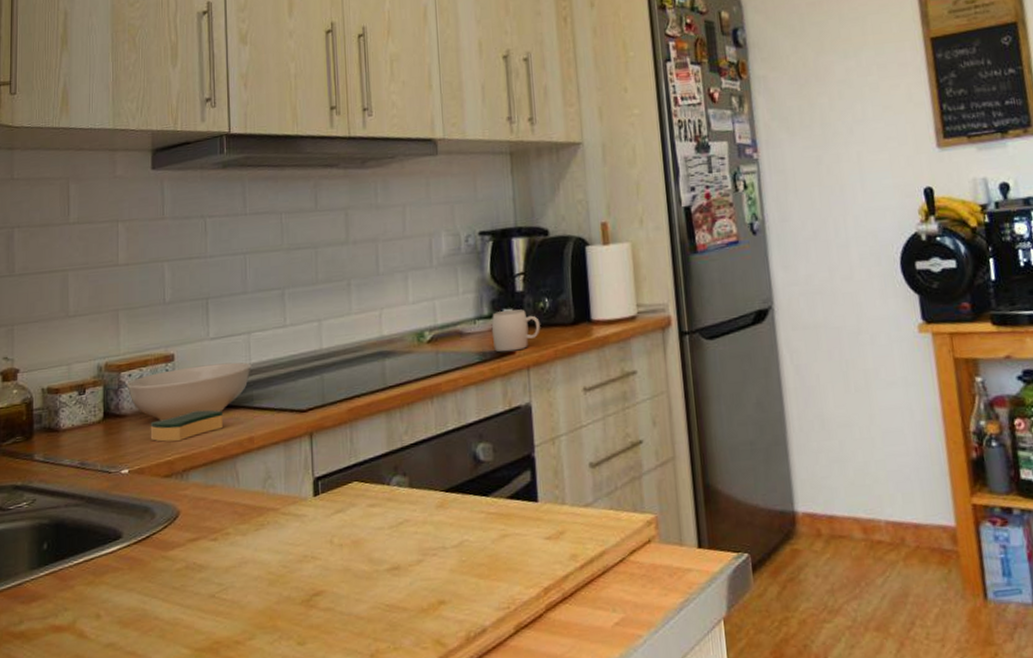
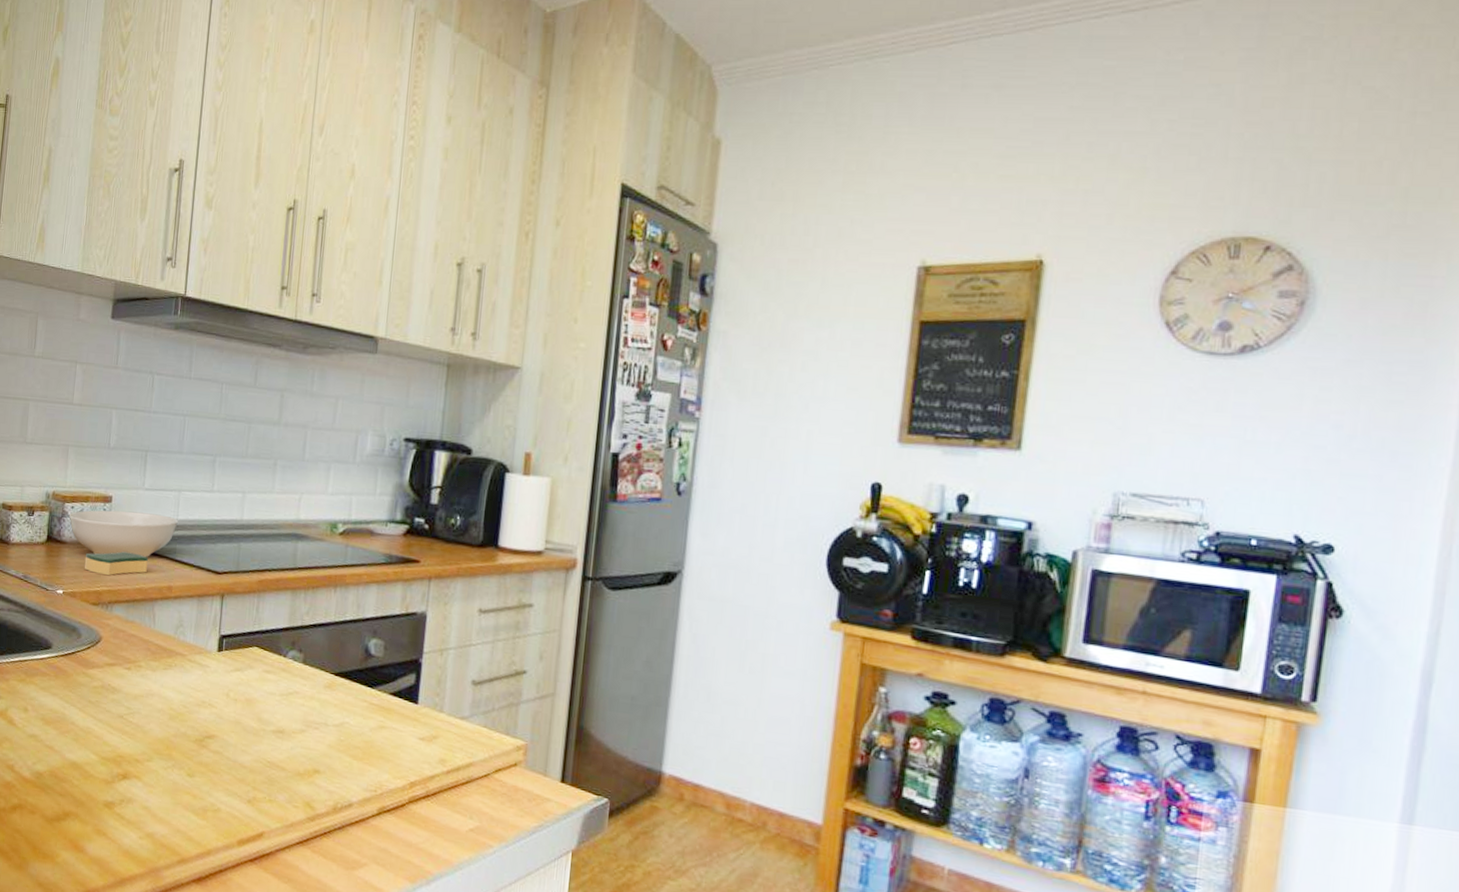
mug: present [491,309,540,353] -> none [400,519,448,561]

